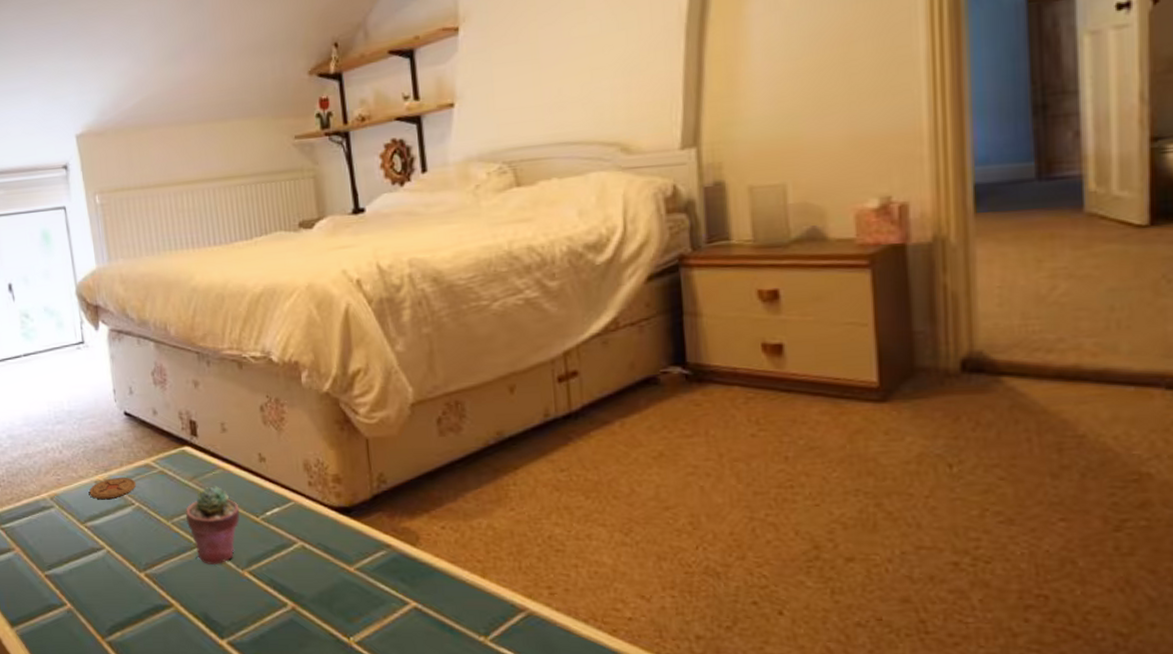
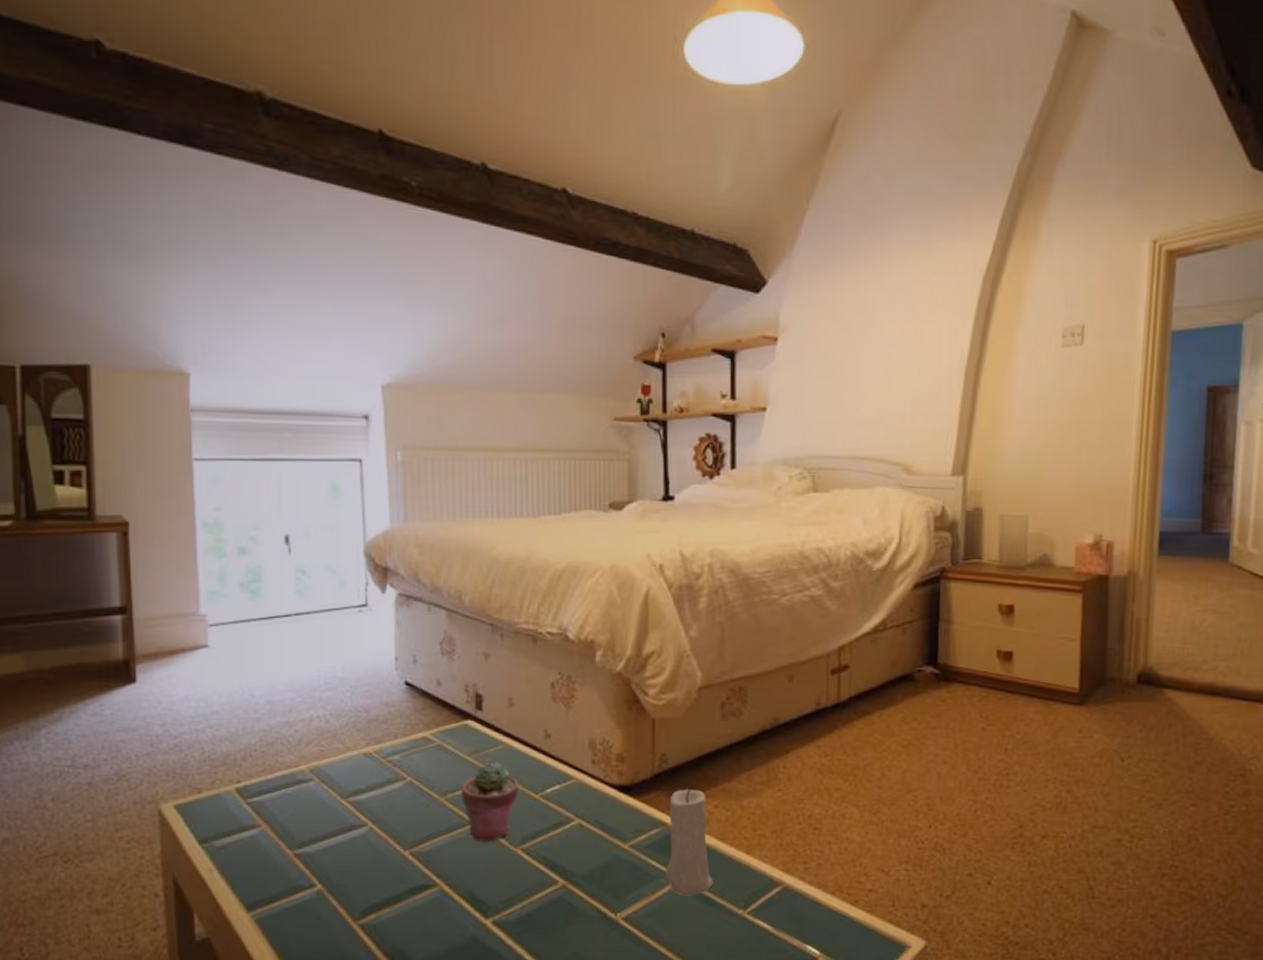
coaster: present [89,477,137,500] -> none [356,750,411,774]
candle: none [392,506,449,621] -> present [664,785,713,896]

